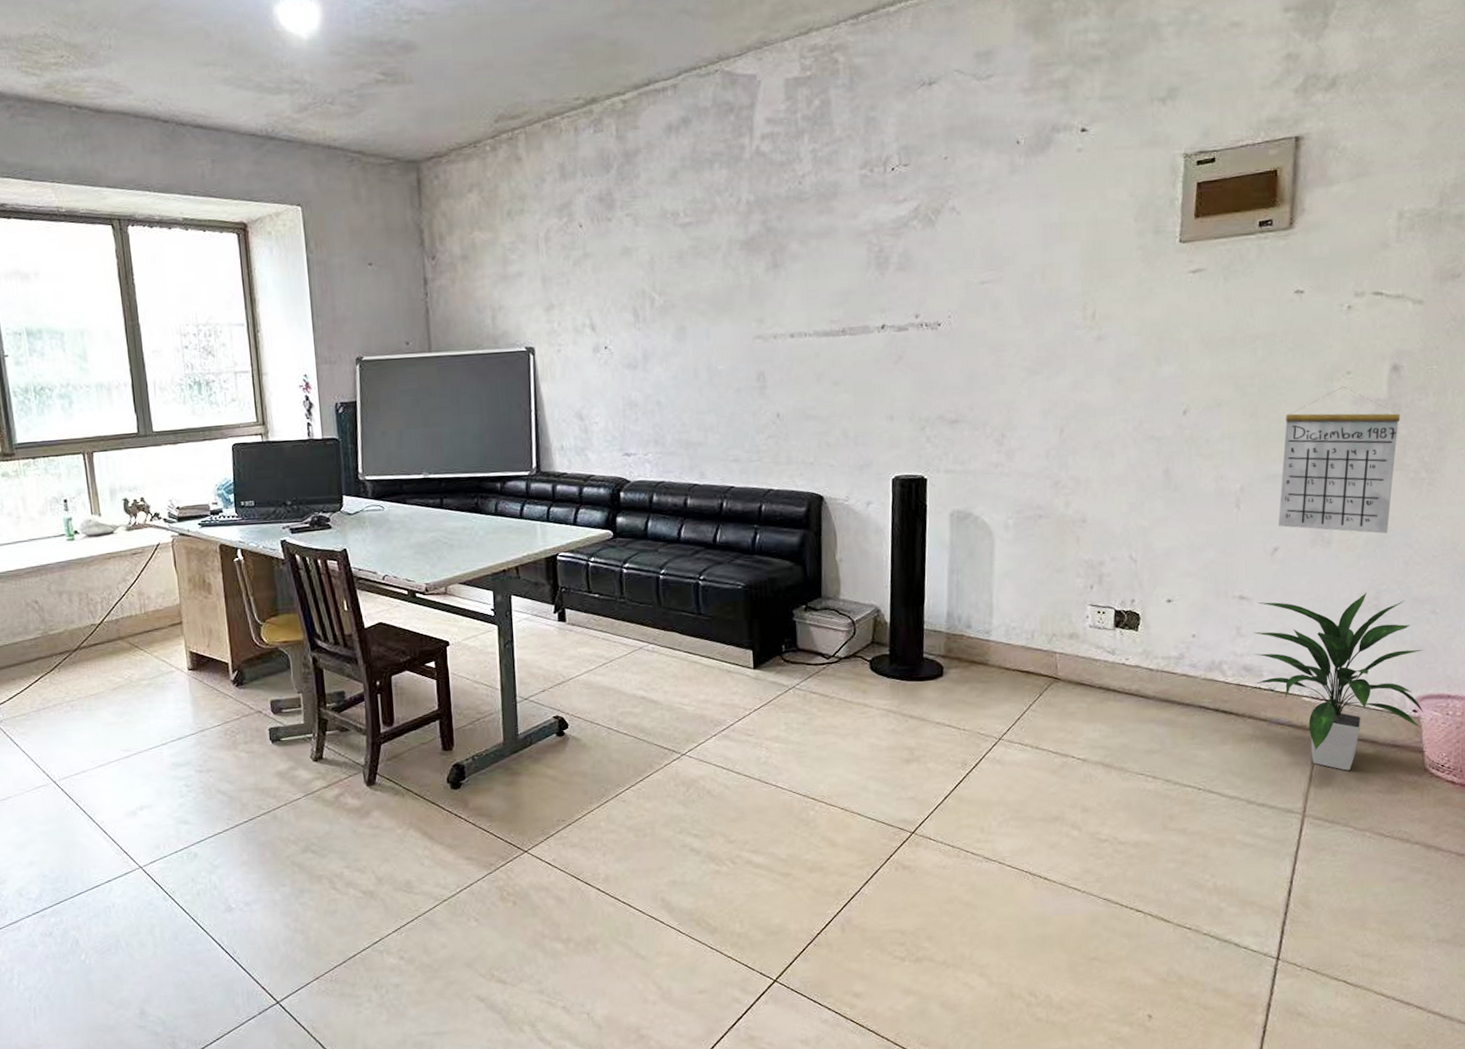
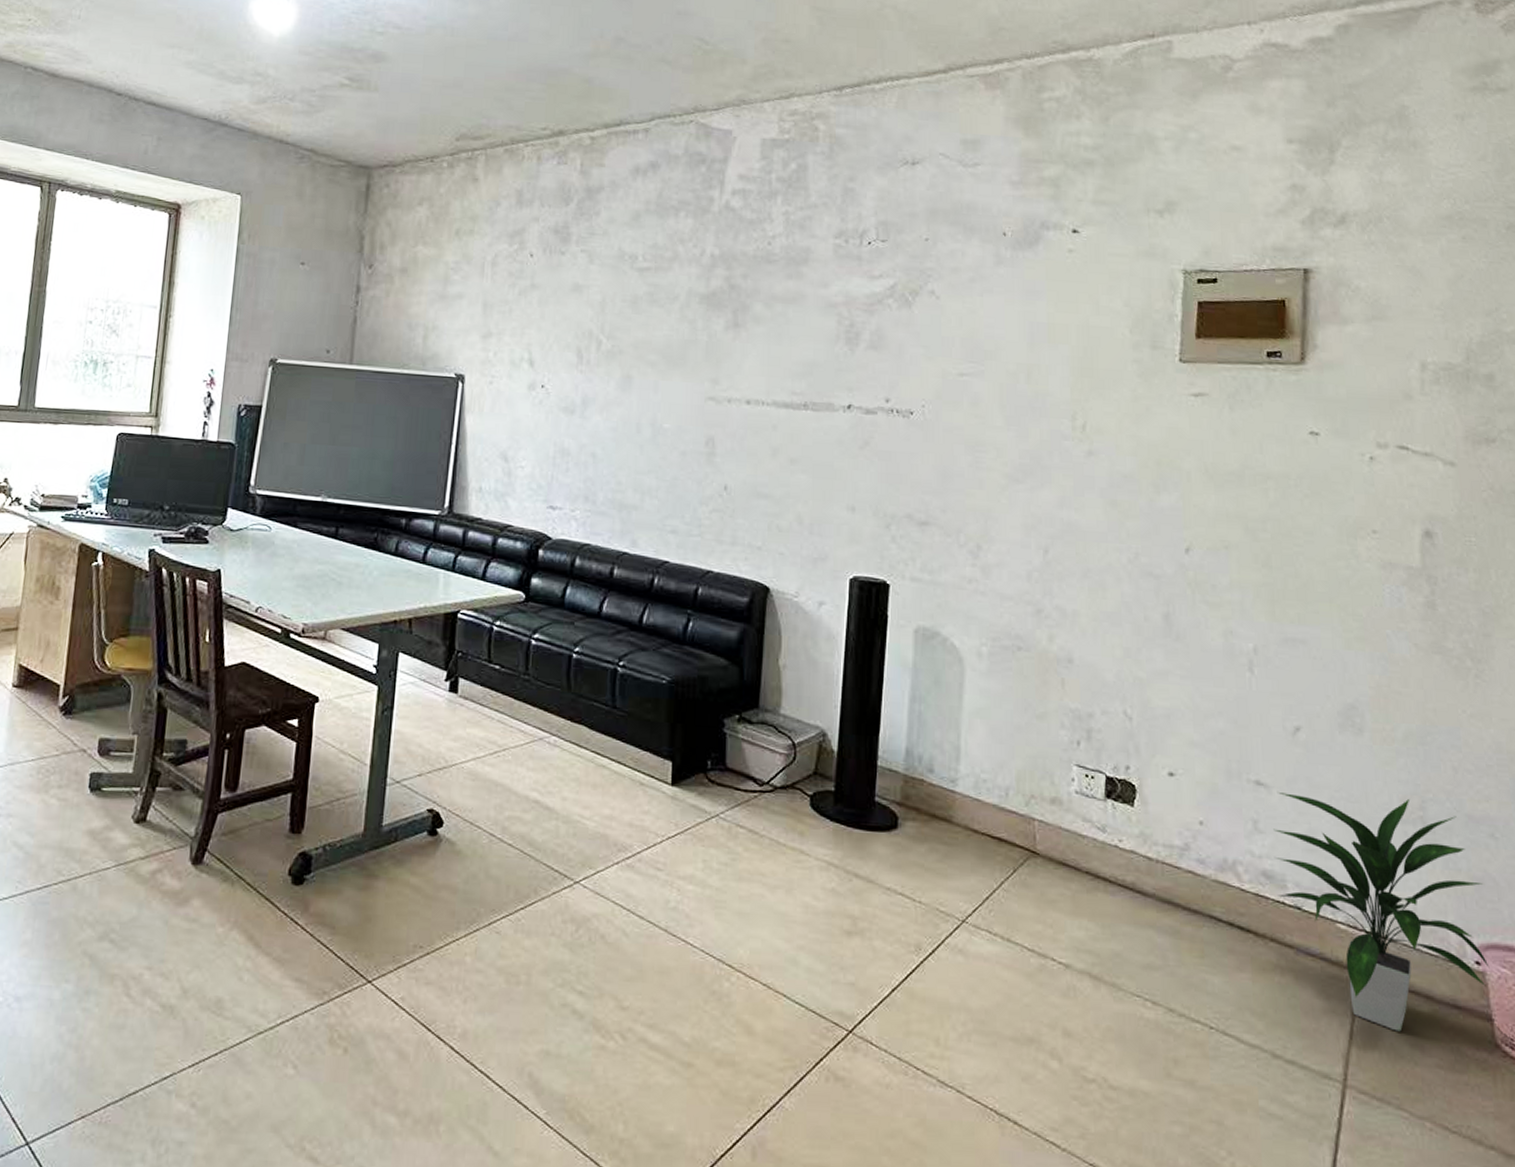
calendar: present [1278,387,1400,534] -> none [1299,547,1437,730]

